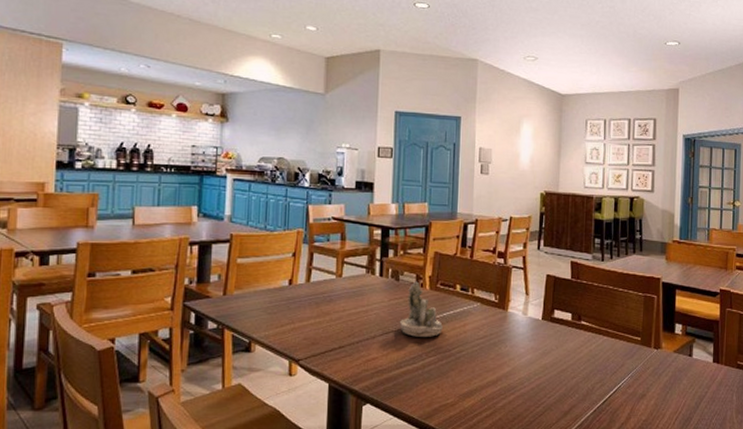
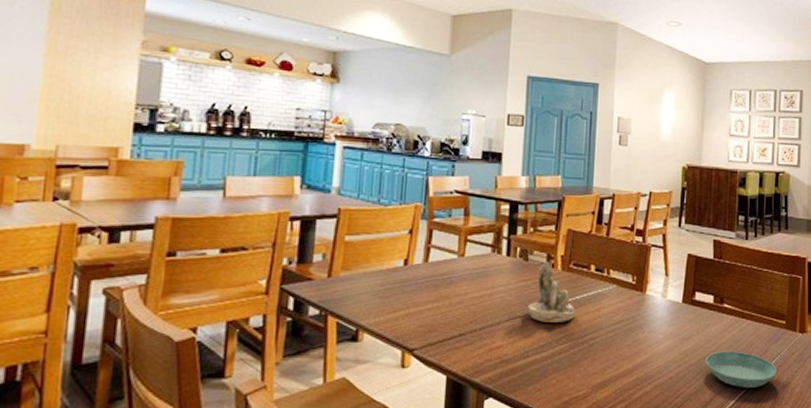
saucer: none [564,365,632,399] -> present [705,351,777,388]

